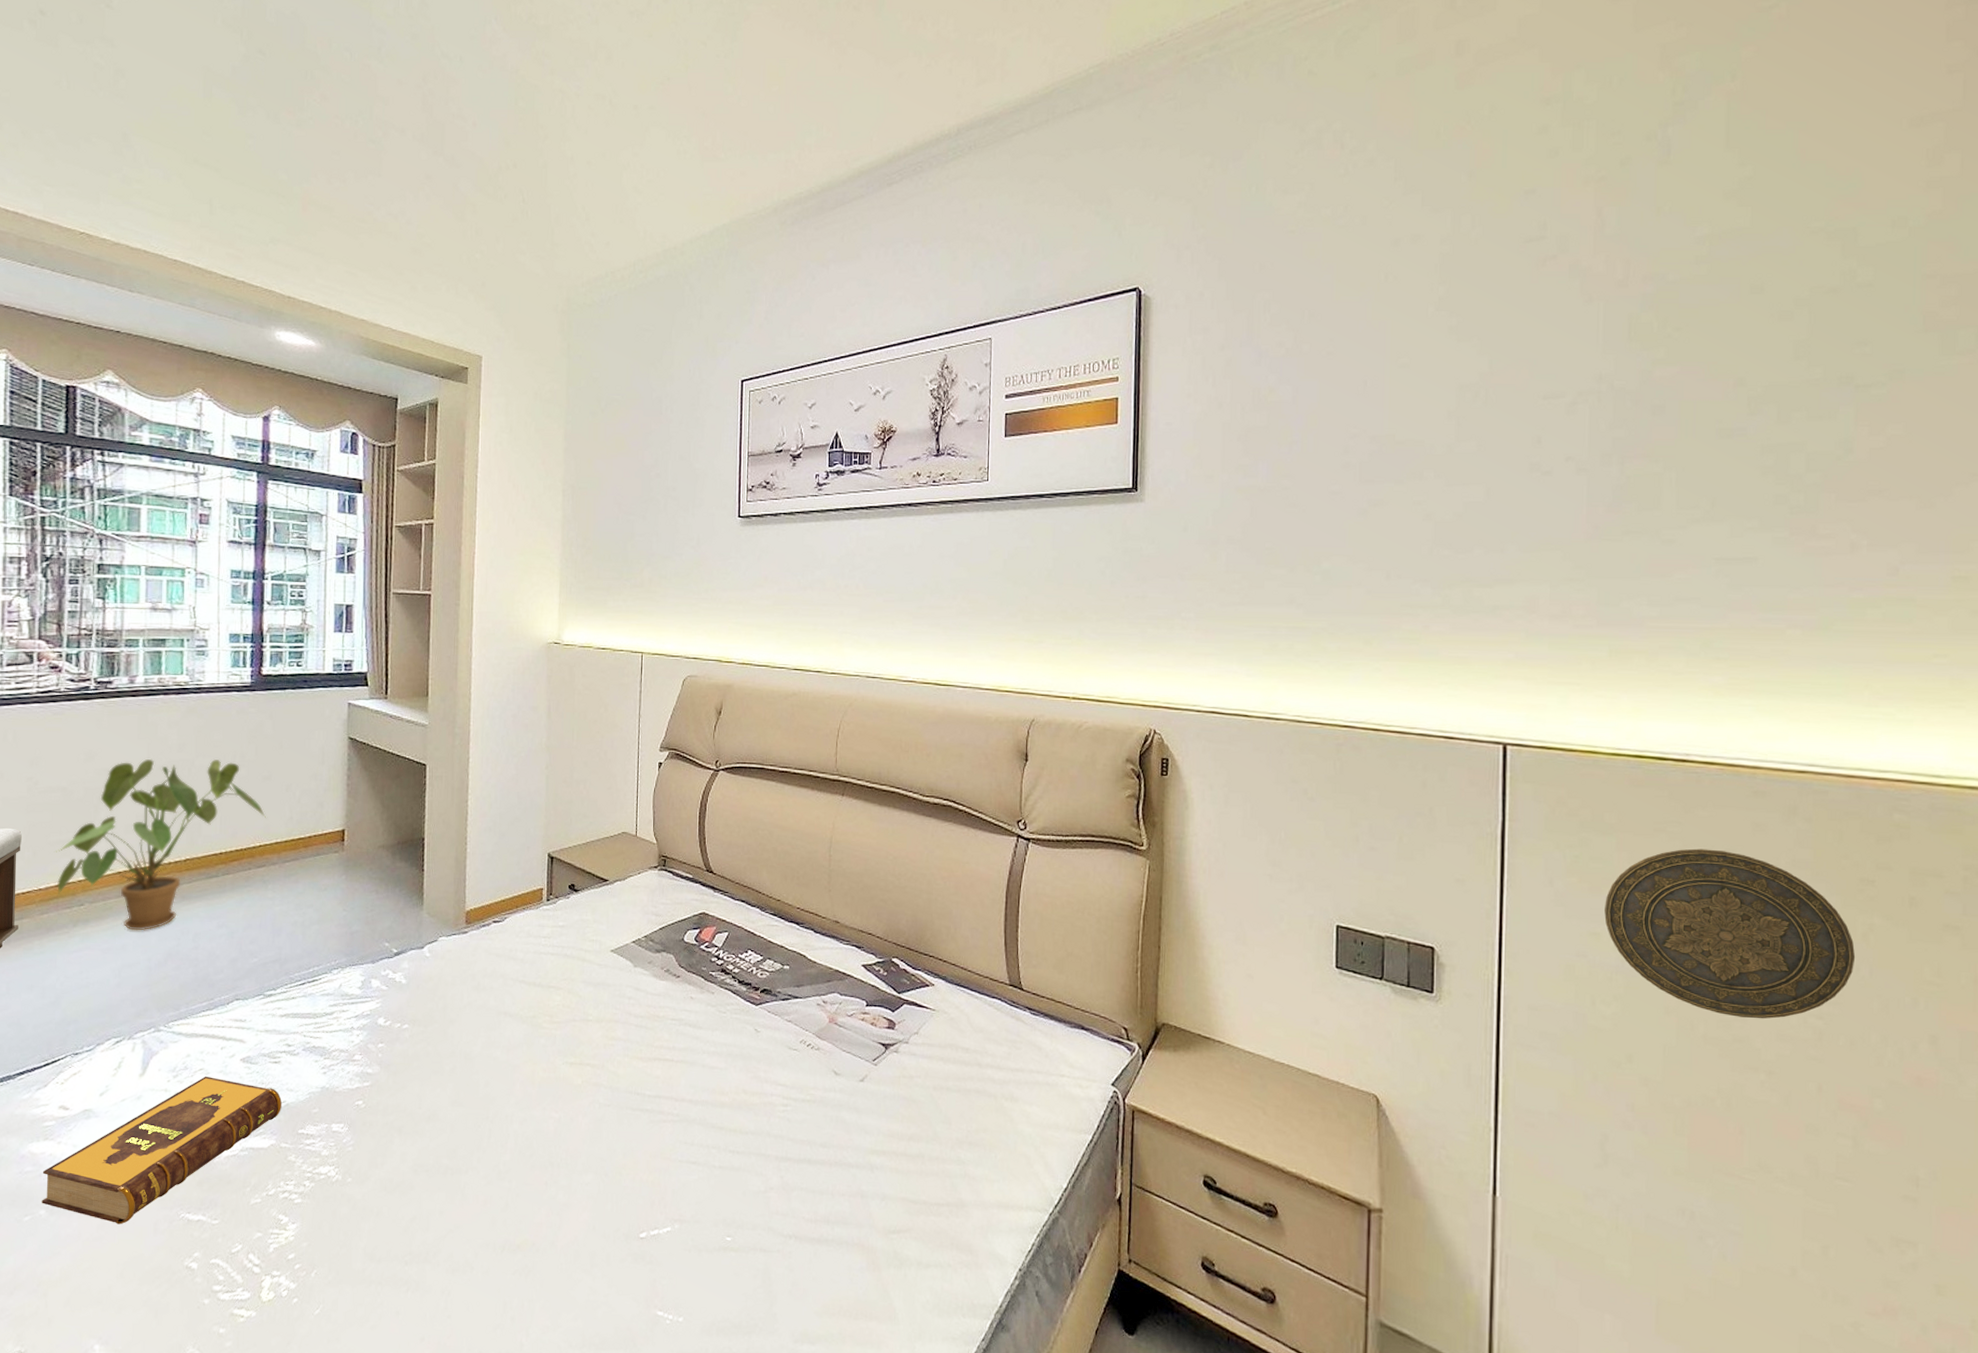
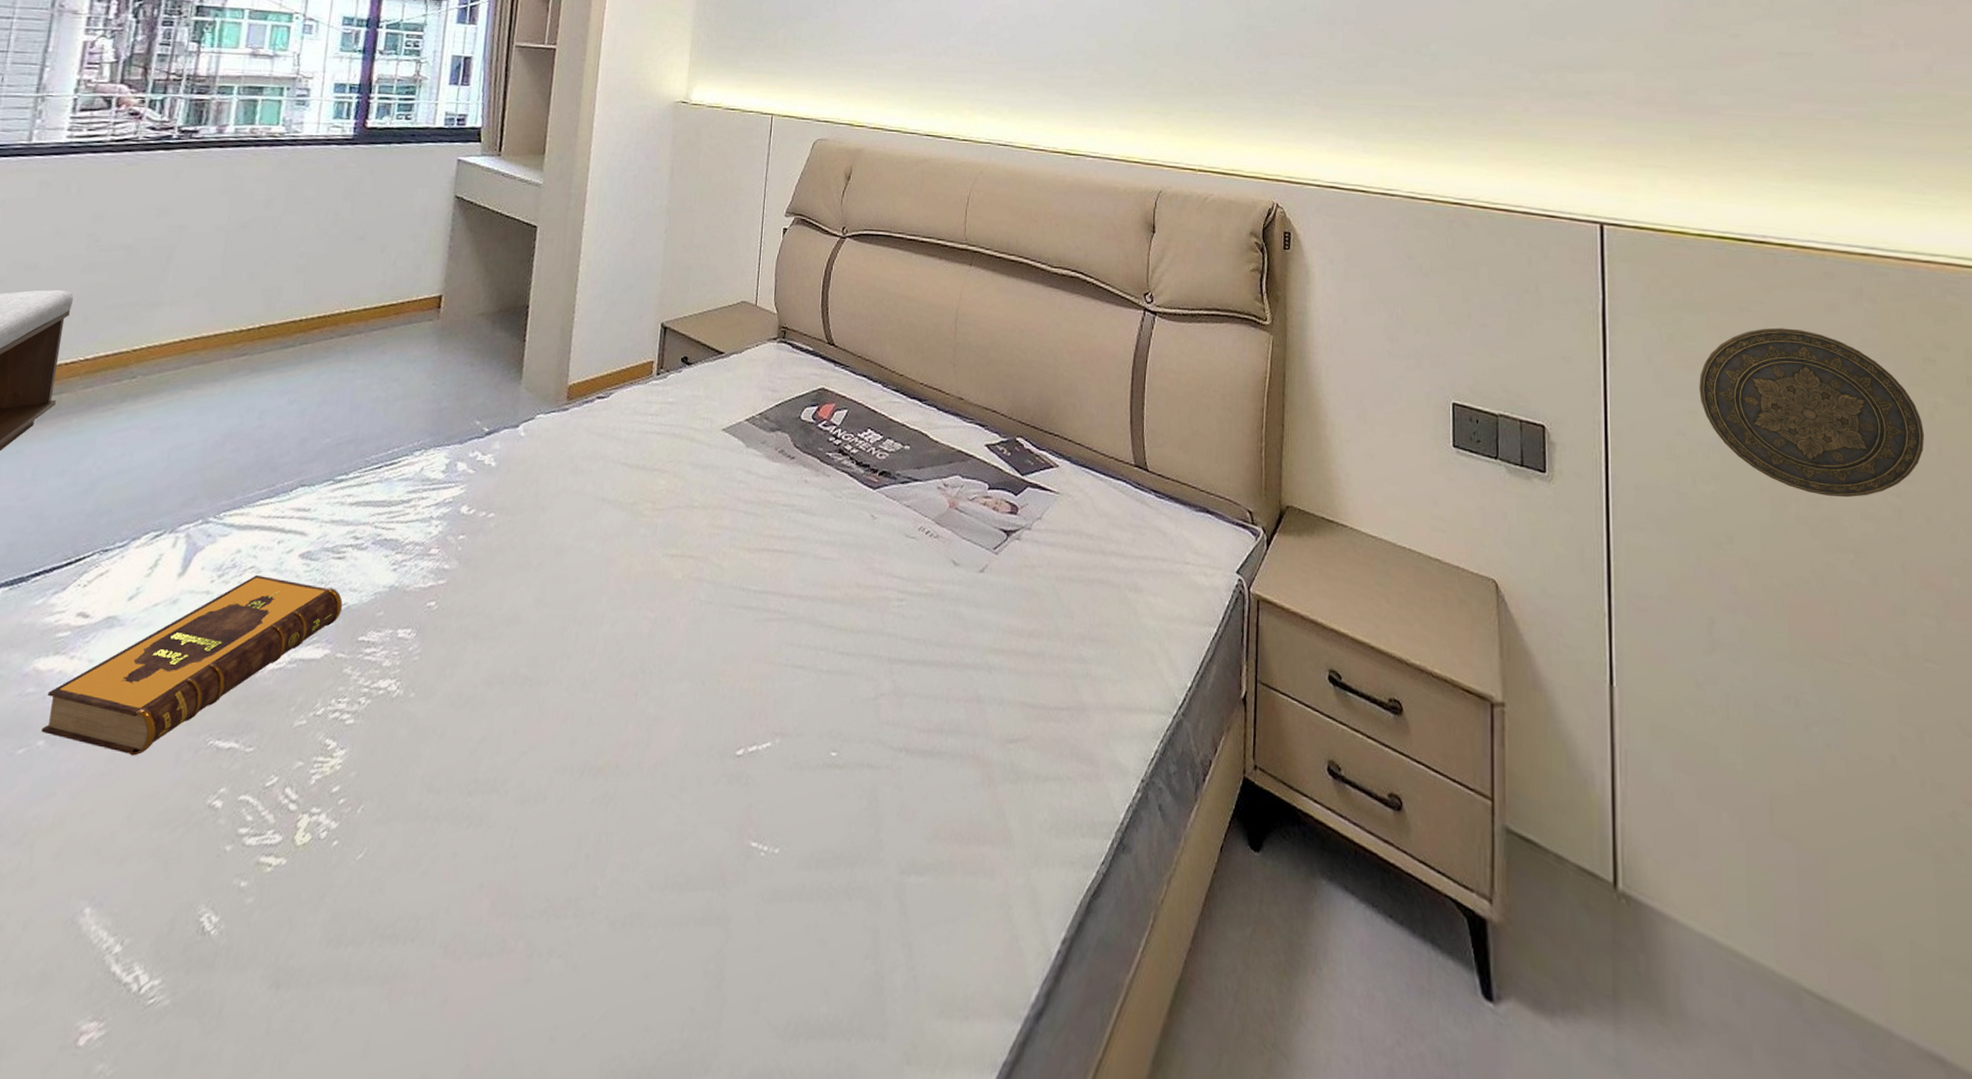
house plant: present [56,758,267,931] -> none [107,215,356,408]

